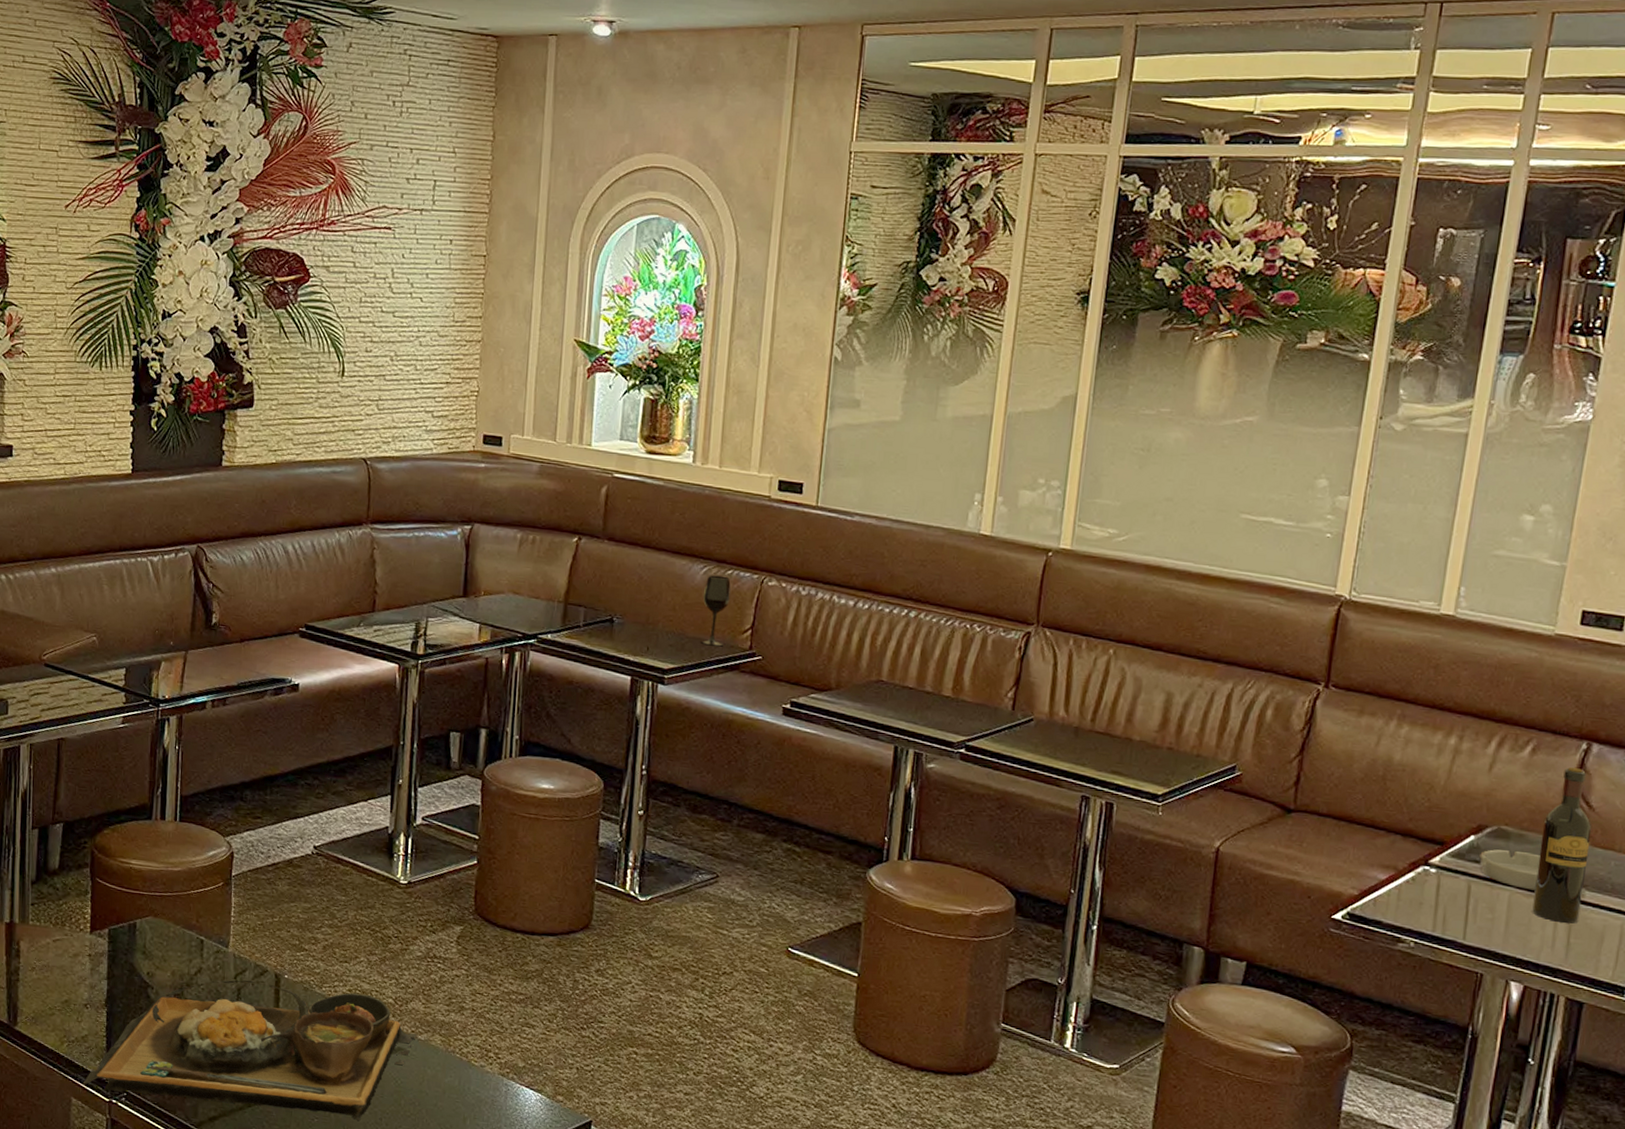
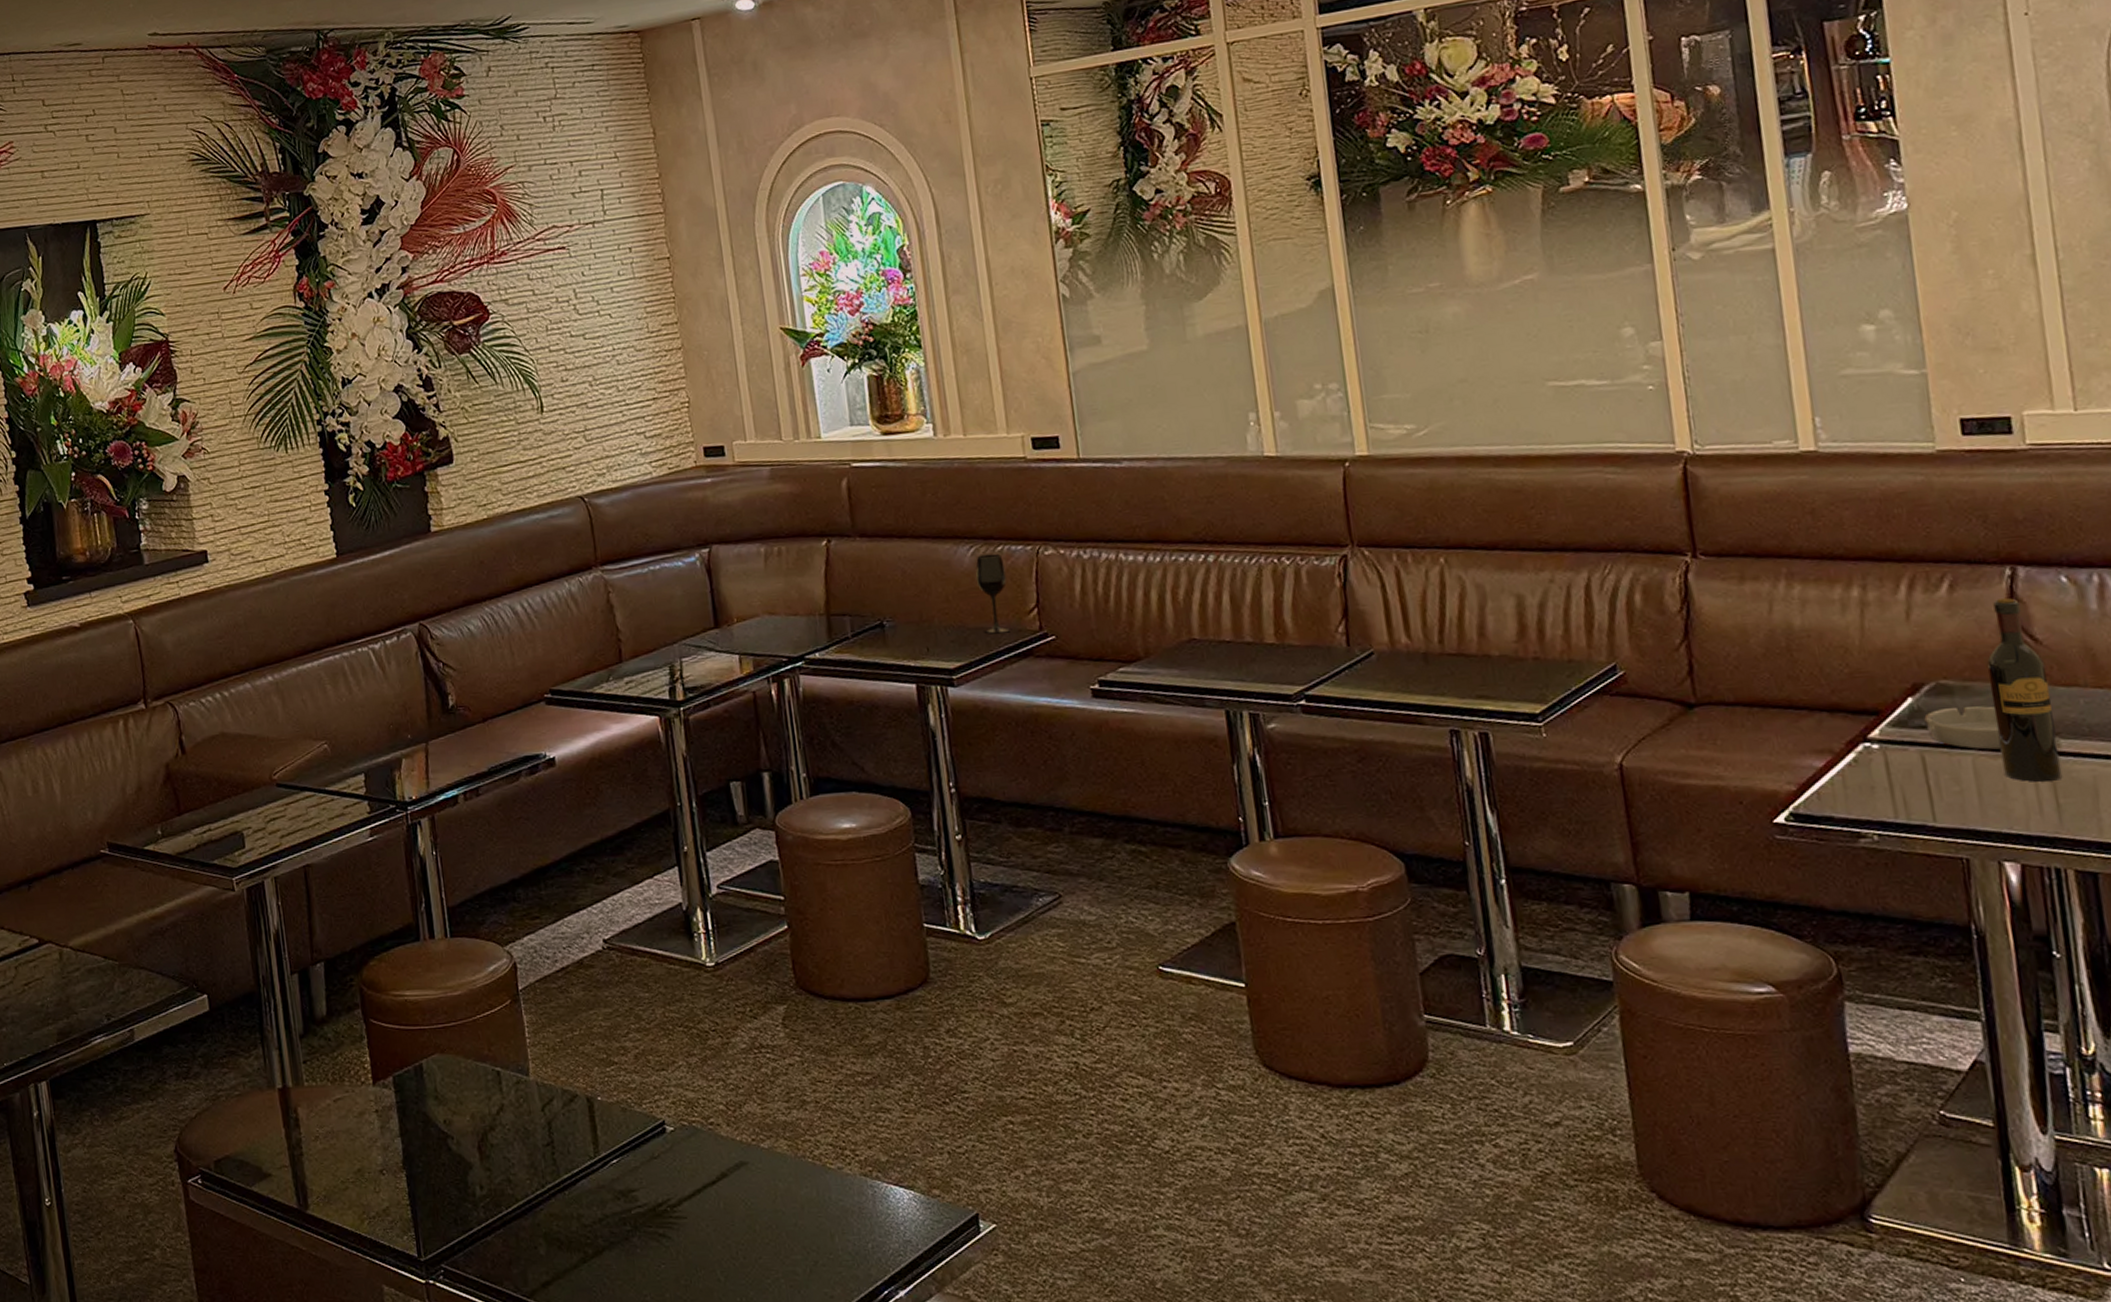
platter: present [83,980,417,1121] -> none [392,1104,759,1271]

